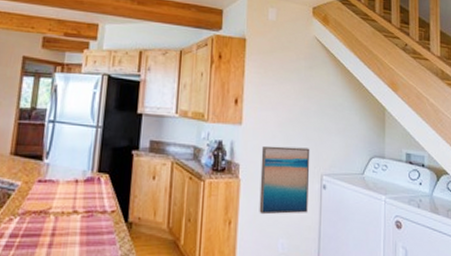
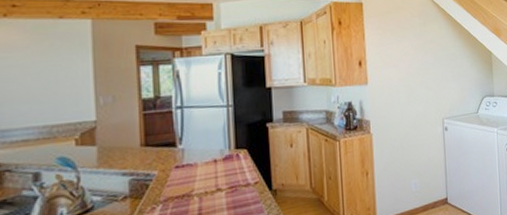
wall art: present [259,145,310,215] -> none [388,97,434,162]

